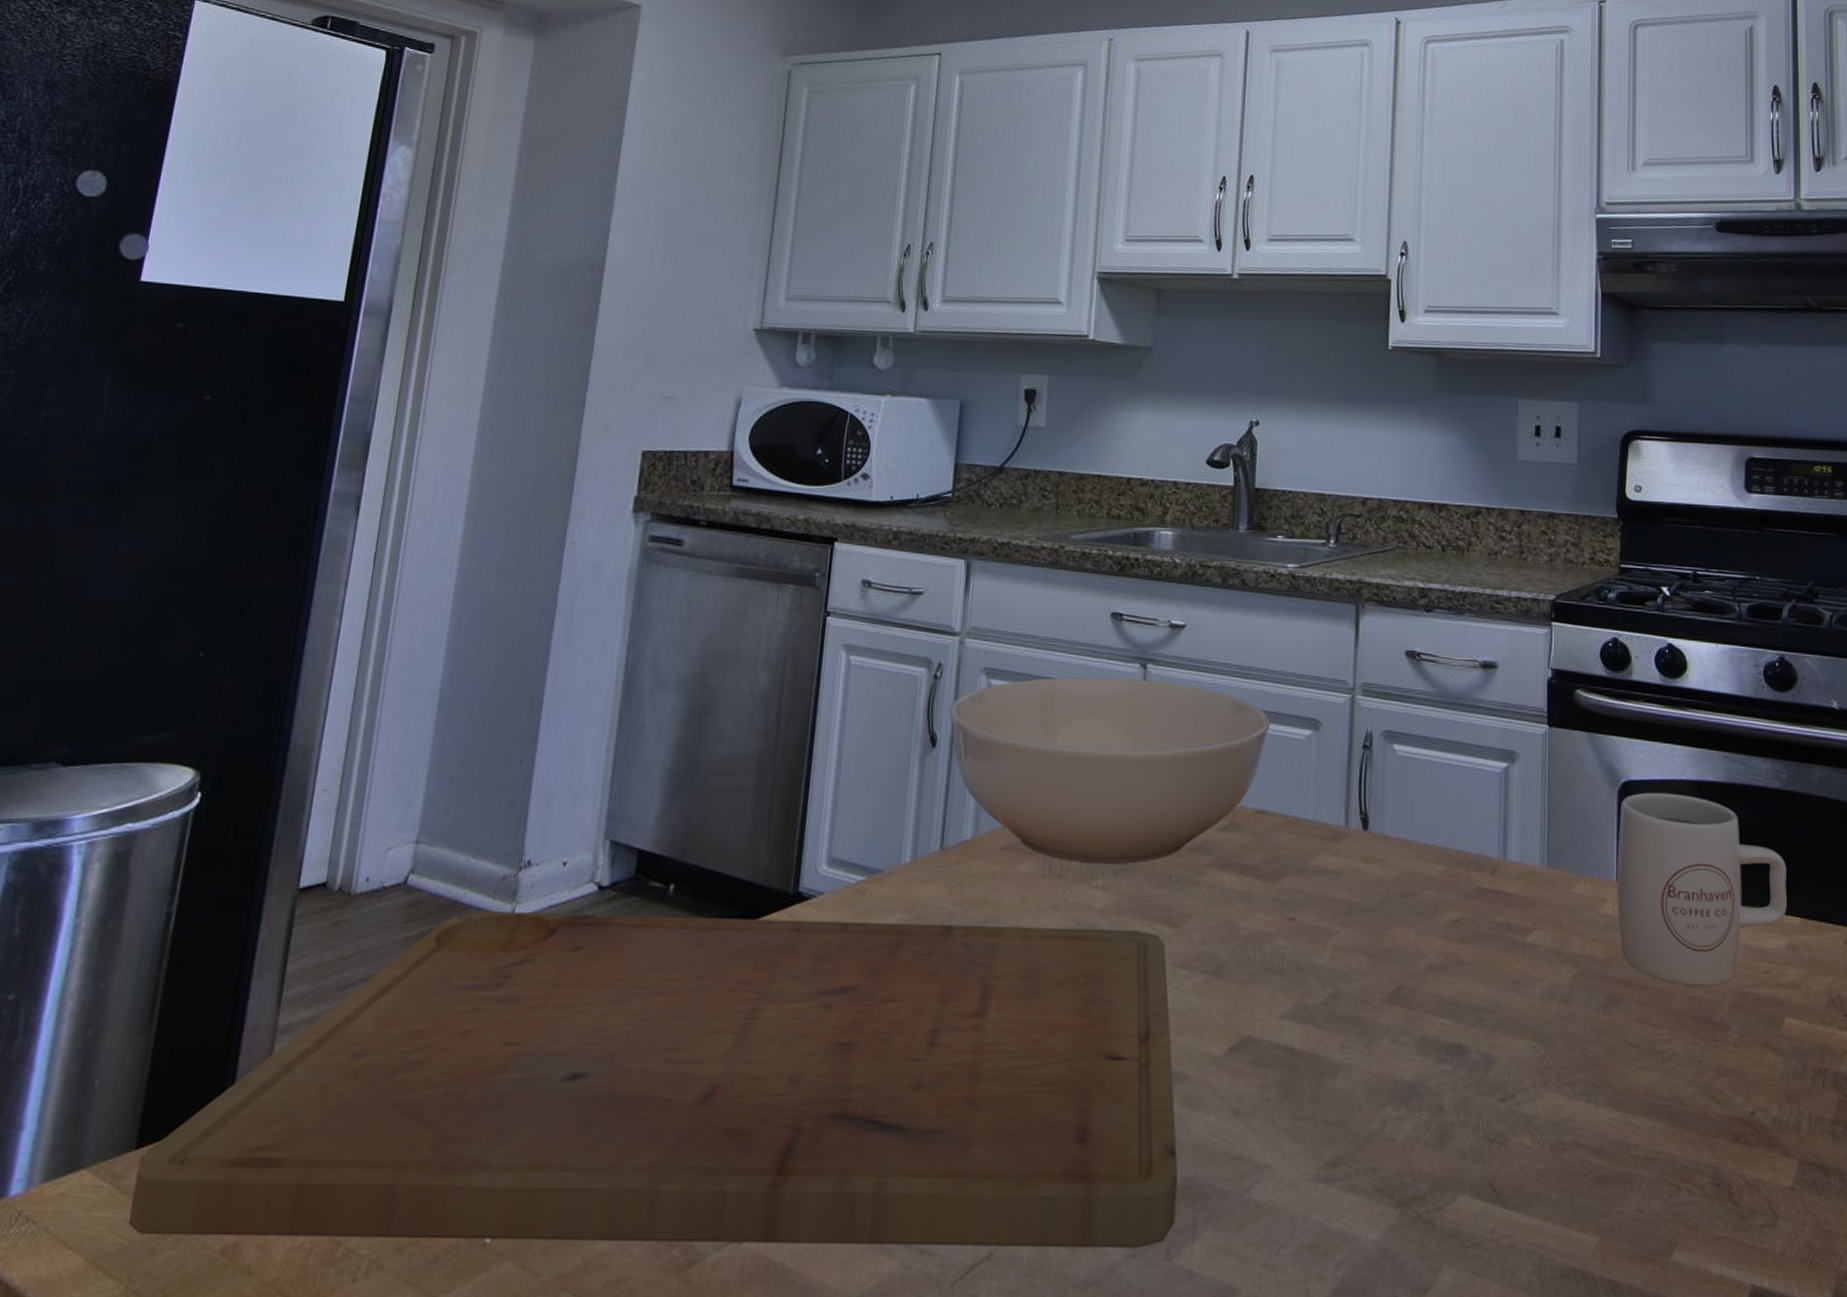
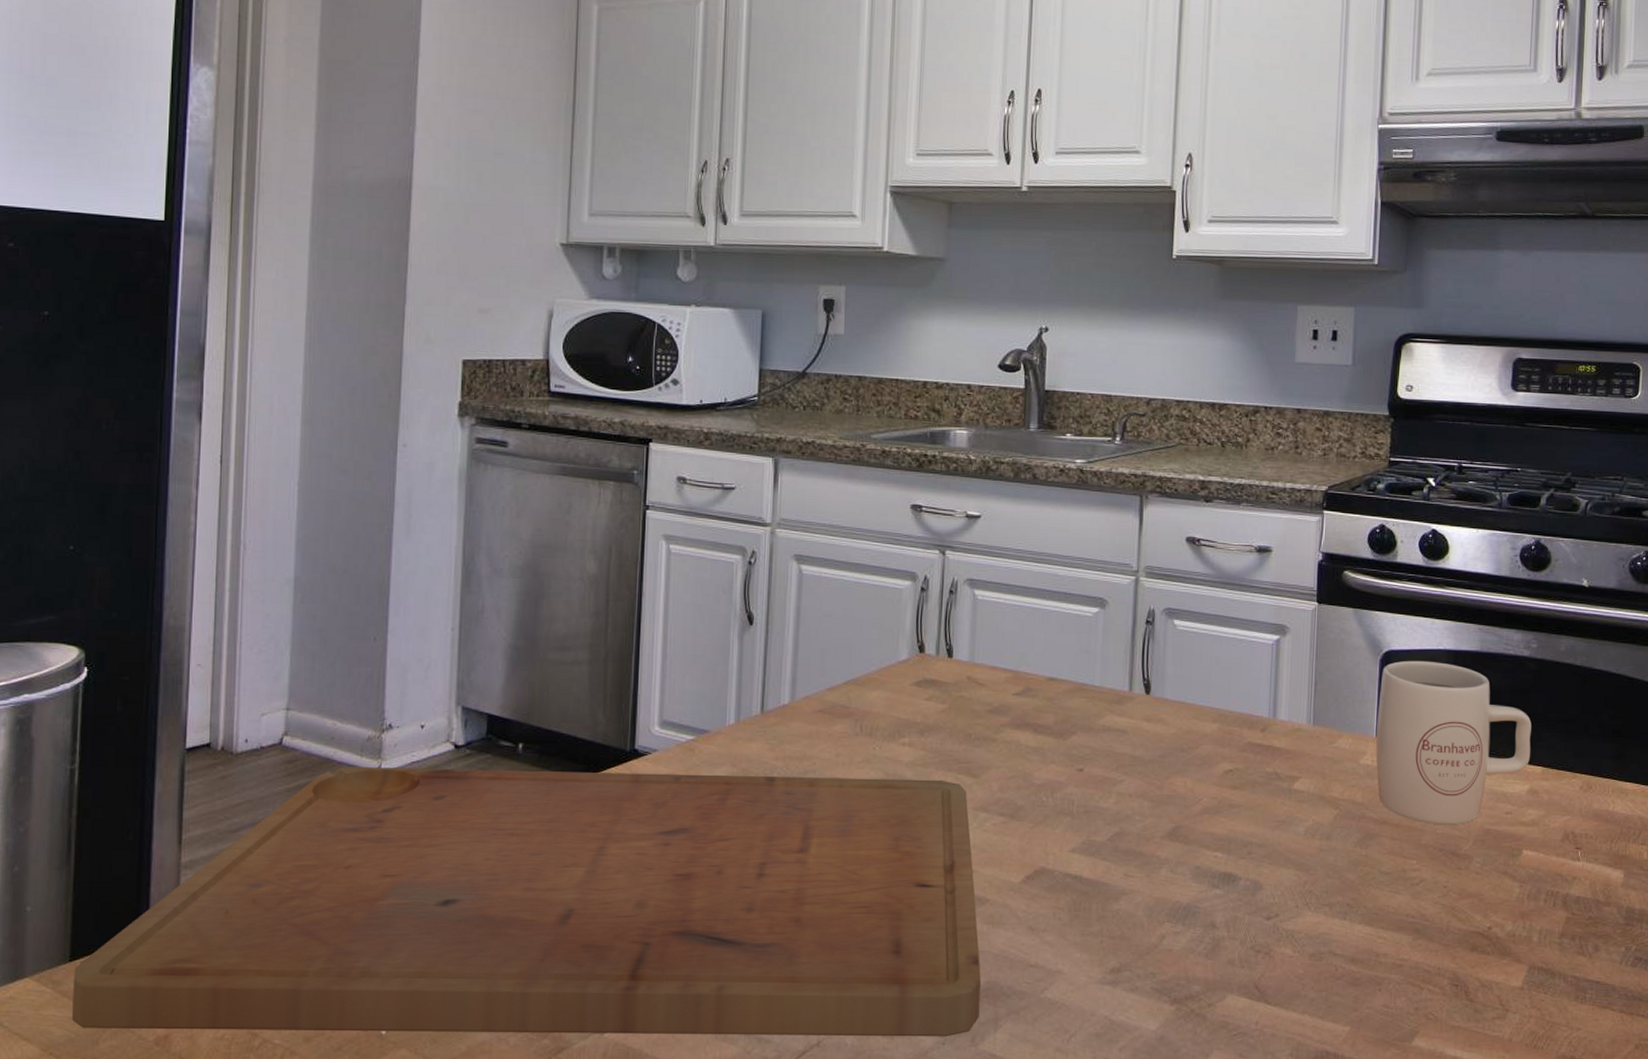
bowl: present [949,677,1271,865] -> none [764,562,1061,725]

